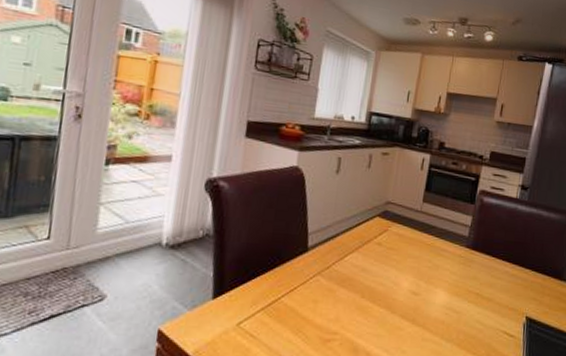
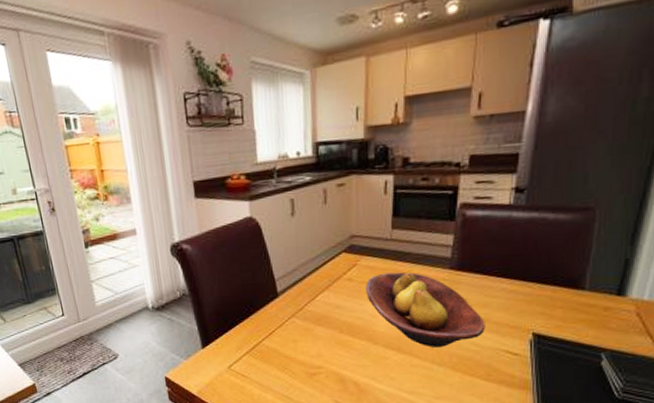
fruit bowl: none [392,242,490,322] -> present [366,272,485,347]

